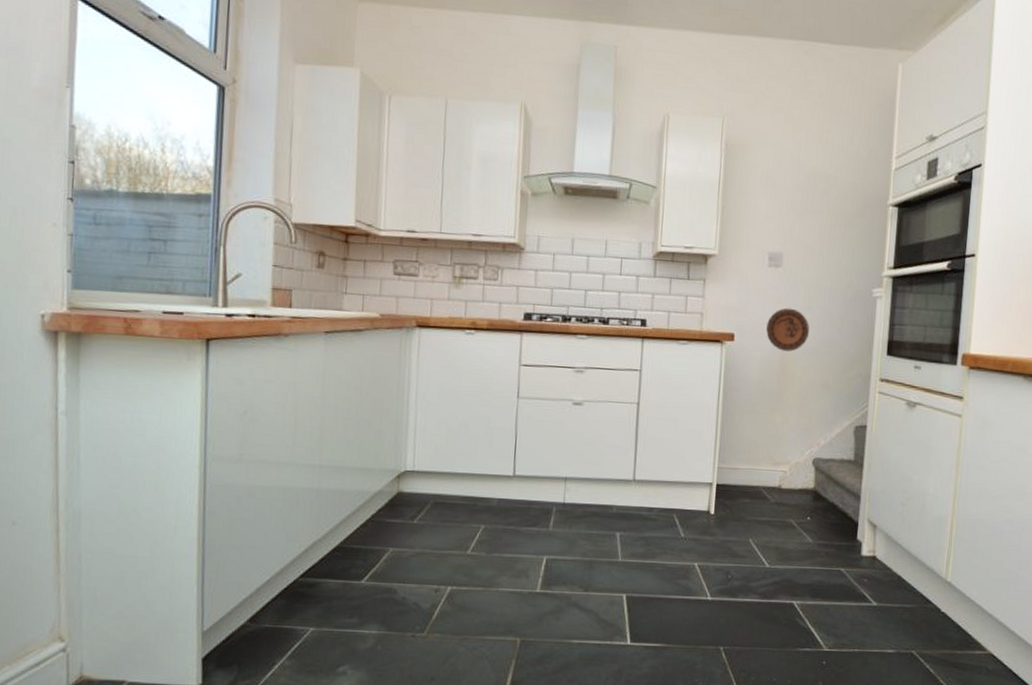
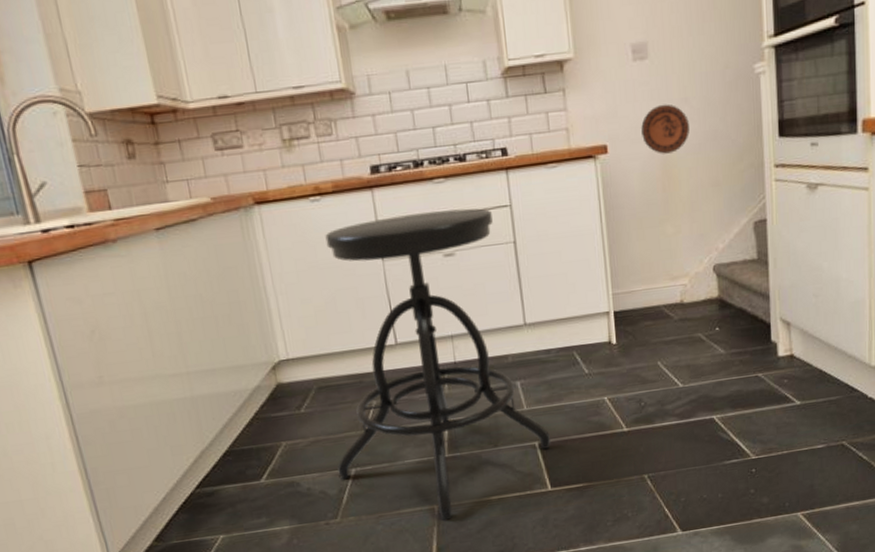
stool: none [435,360,639,656] -> present [325,208,551,521]

